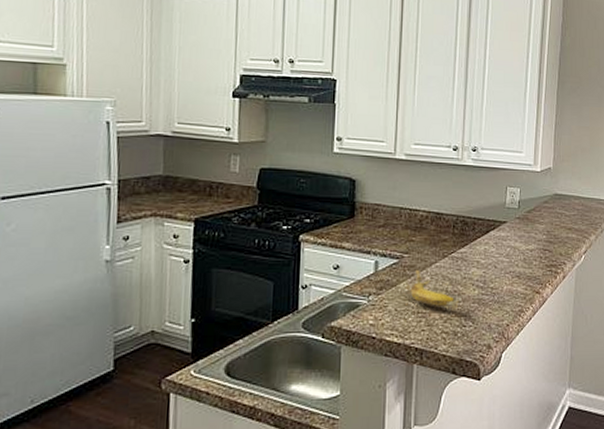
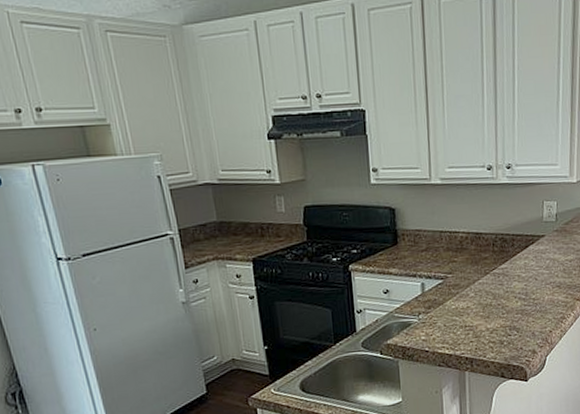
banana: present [403,269,462,310] -> none [450,287,505,322]

